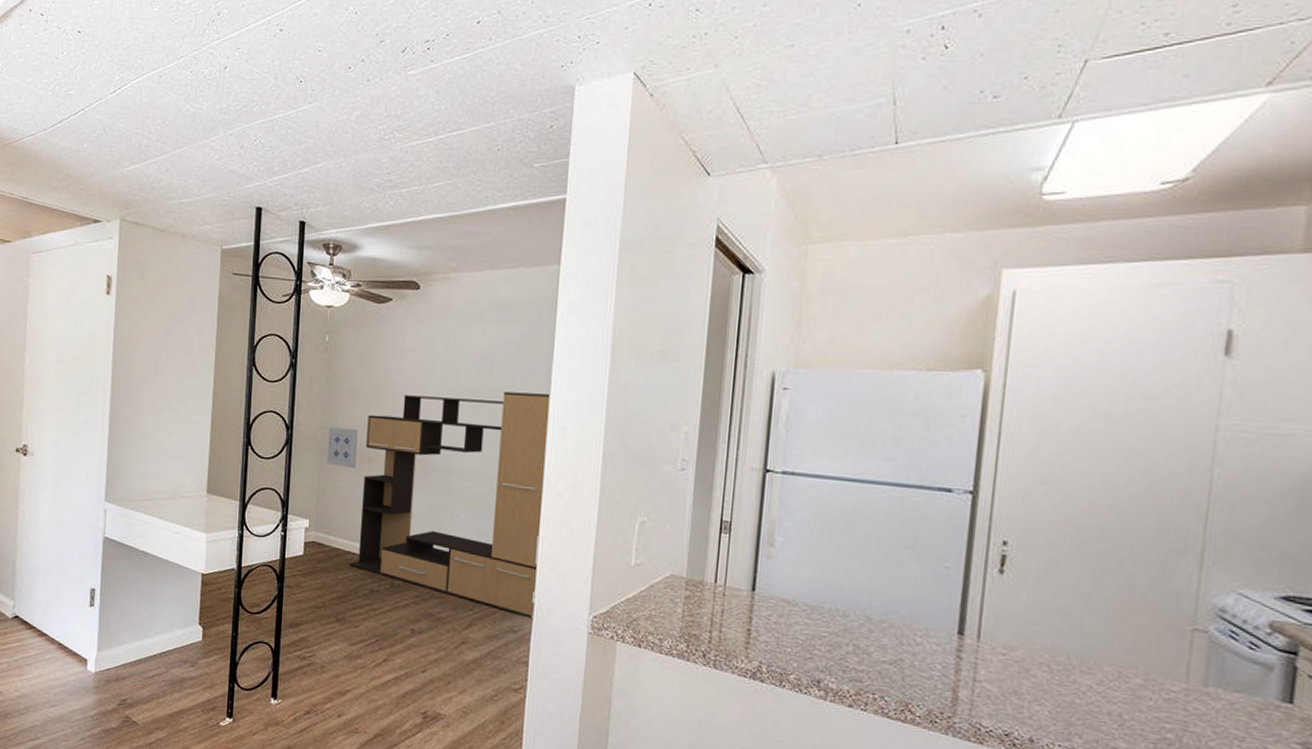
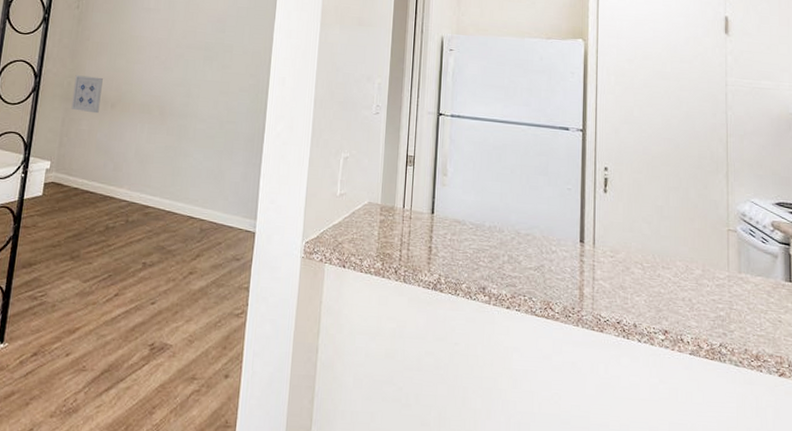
media console: present [349,391,549,620] -> none [86,47,271,248]

